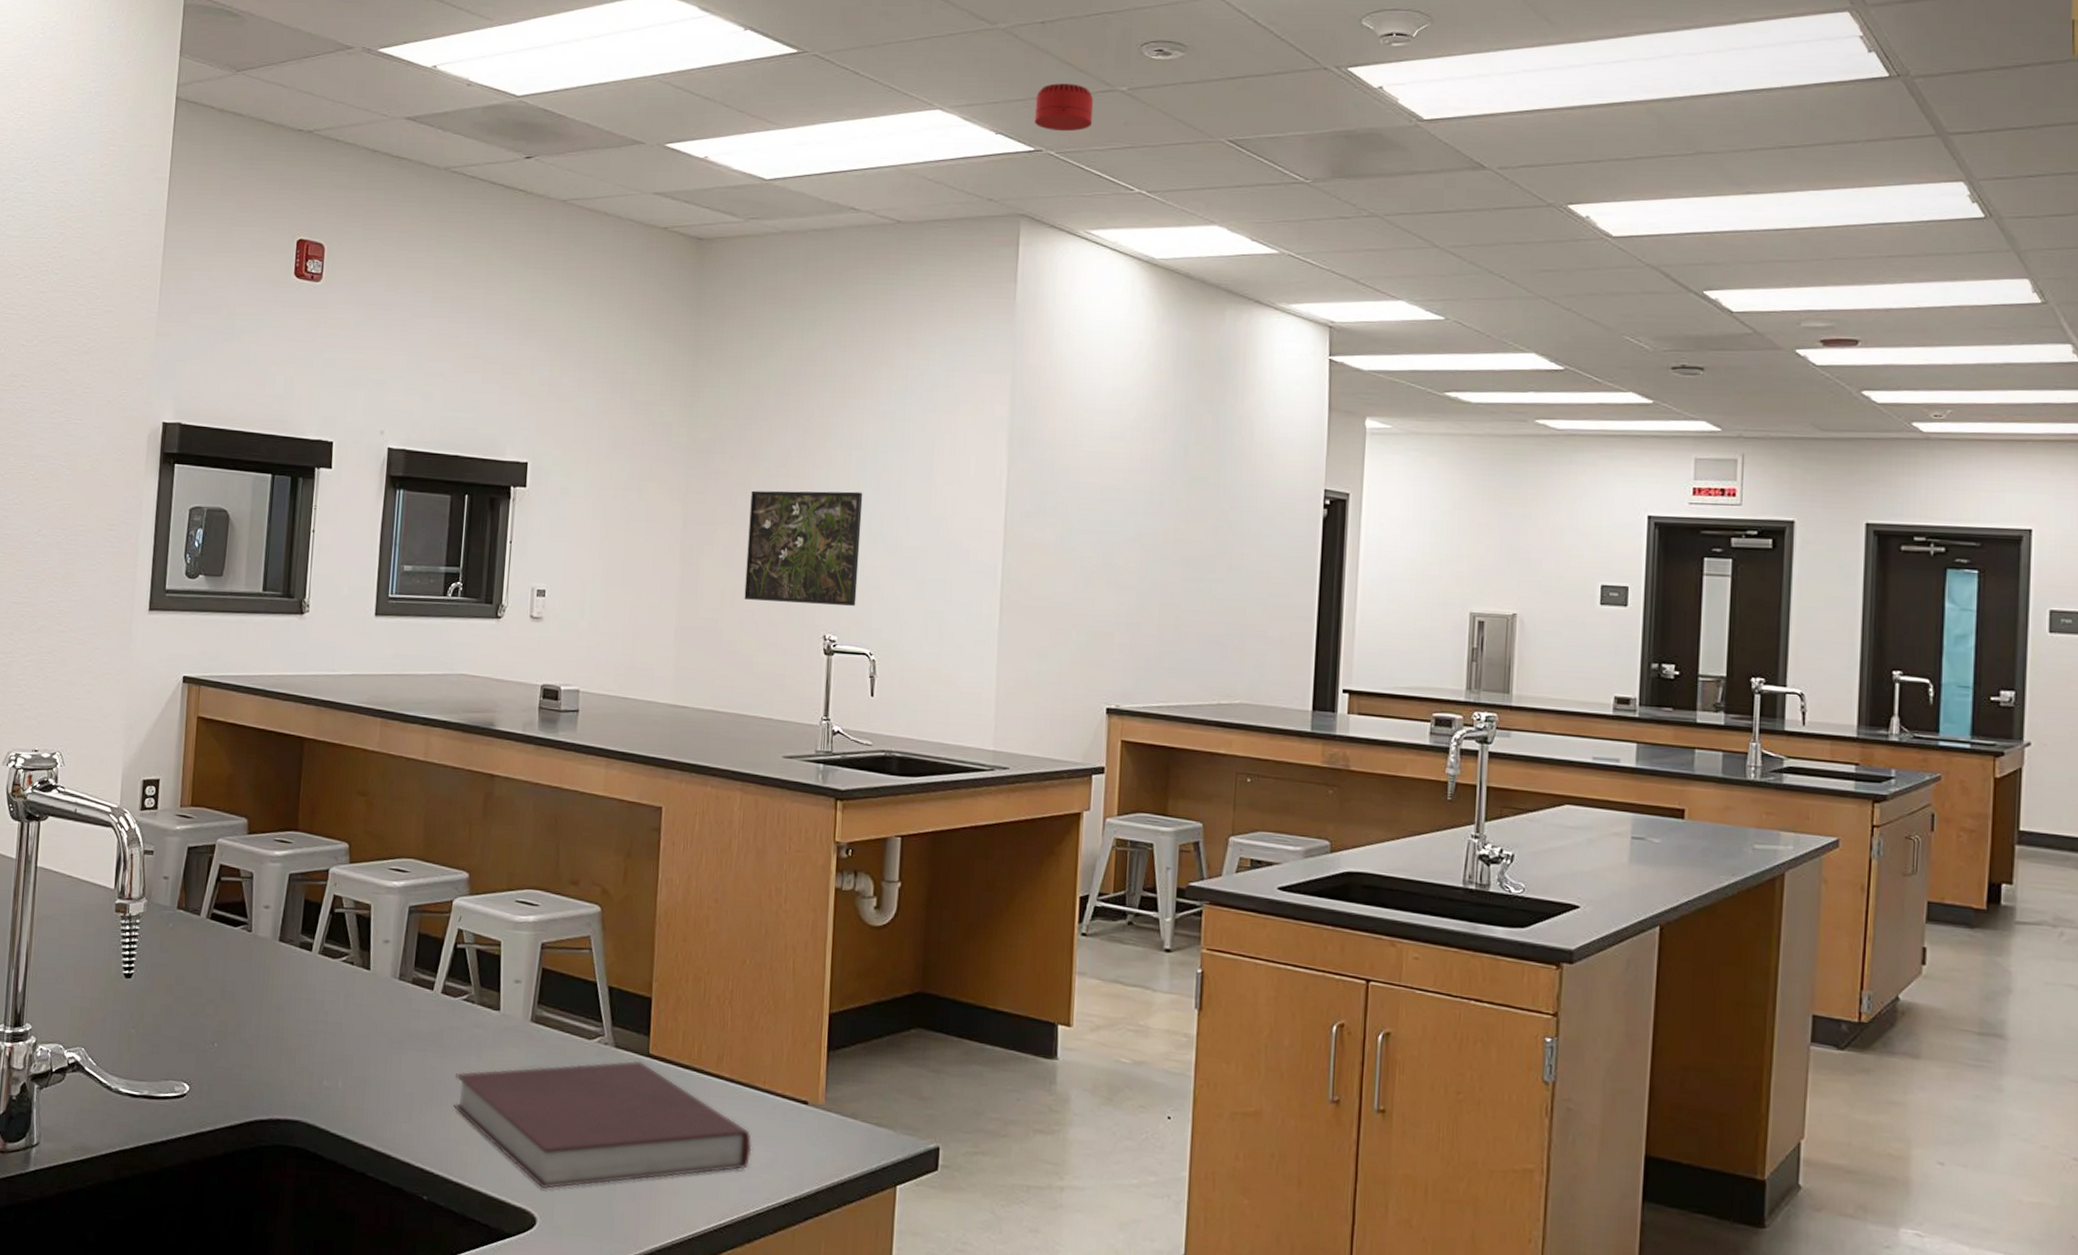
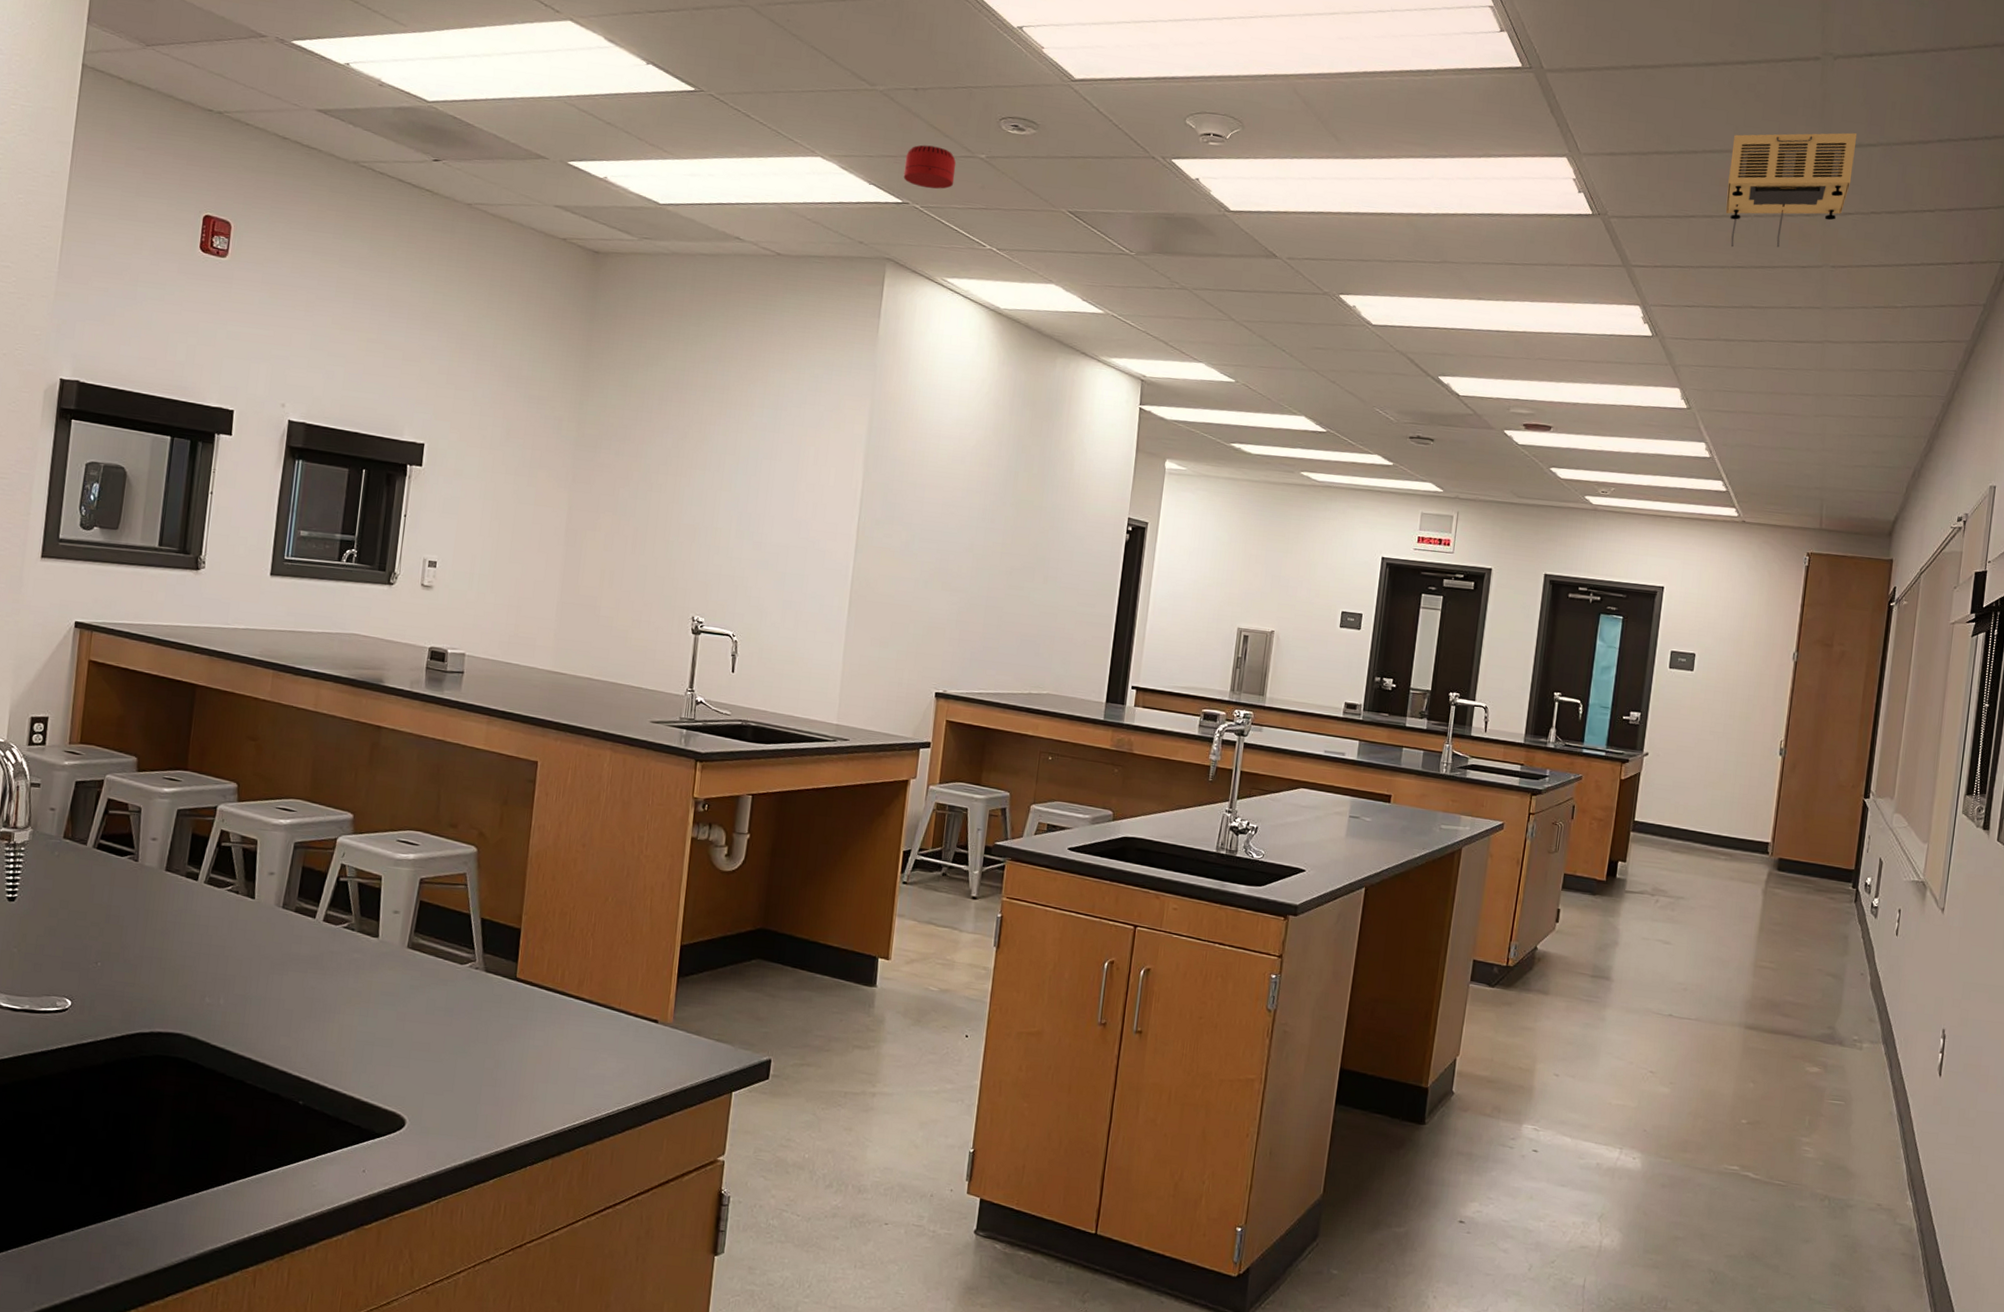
notebook: present [453,1060,752,1190] -> none [331,983,606,1095]
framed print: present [744,490,863,606] -> none [622,484,734,592]

